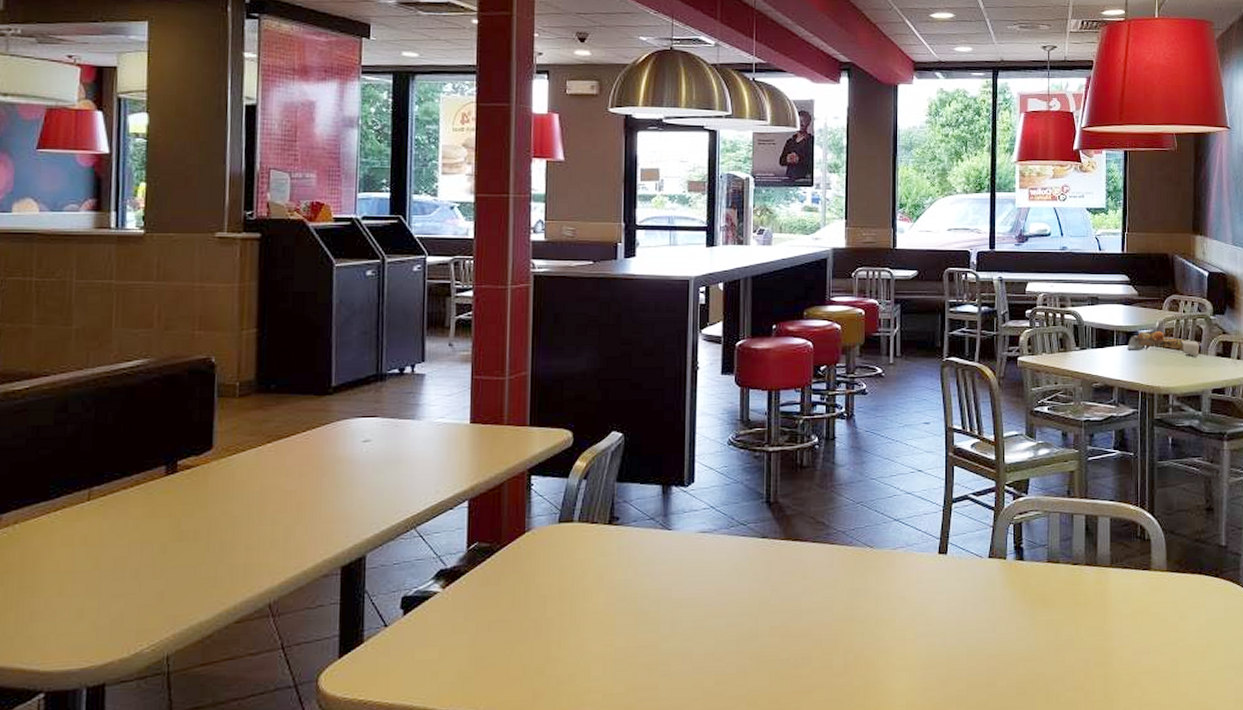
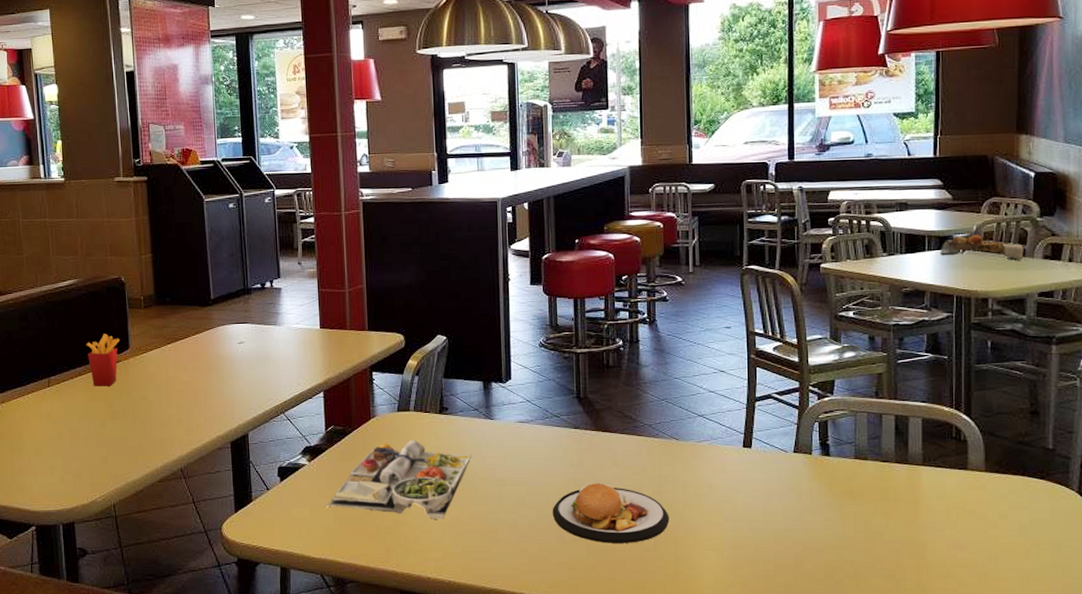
french fries: none [151,429,200,499] -> present [86,333,119,387]
food tray: none [459,557,644,653] -> present [325,440,472,519]
burger: none [733,600,861,670] -> present [552,483,670,543]

